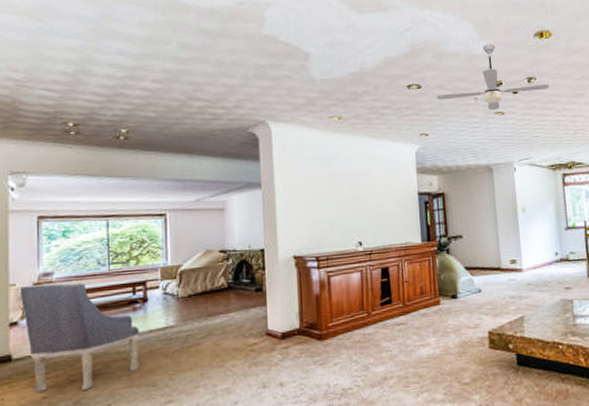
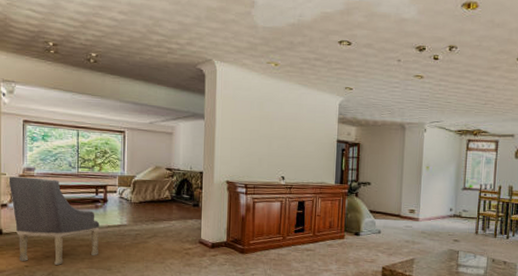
ceiling fan: present [437,44,550,110] -> none [364,9,469,73]

